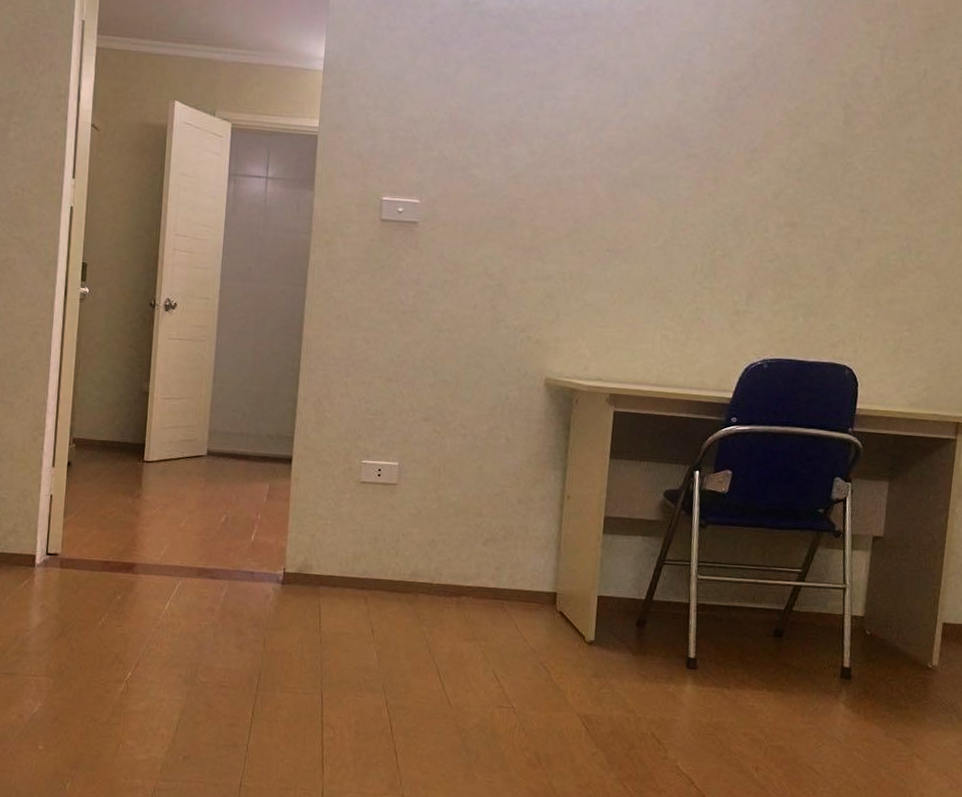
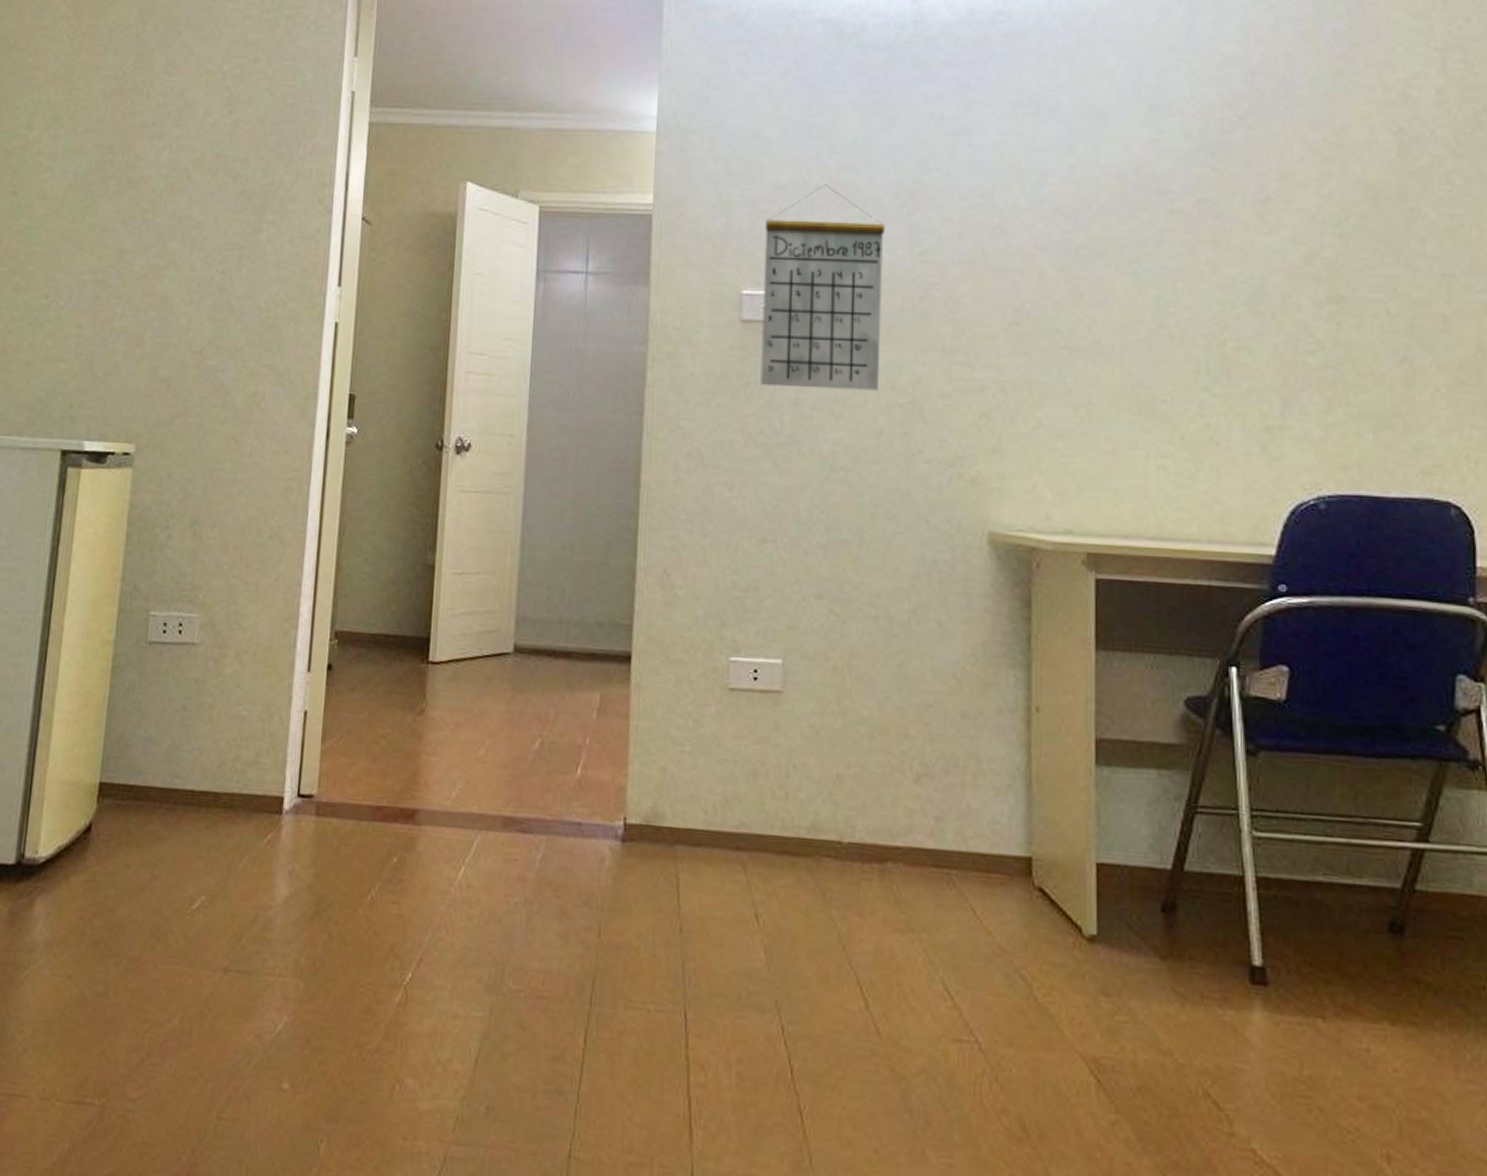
calendar: none [392,120,489,276] -> present [760,184,885,391]

